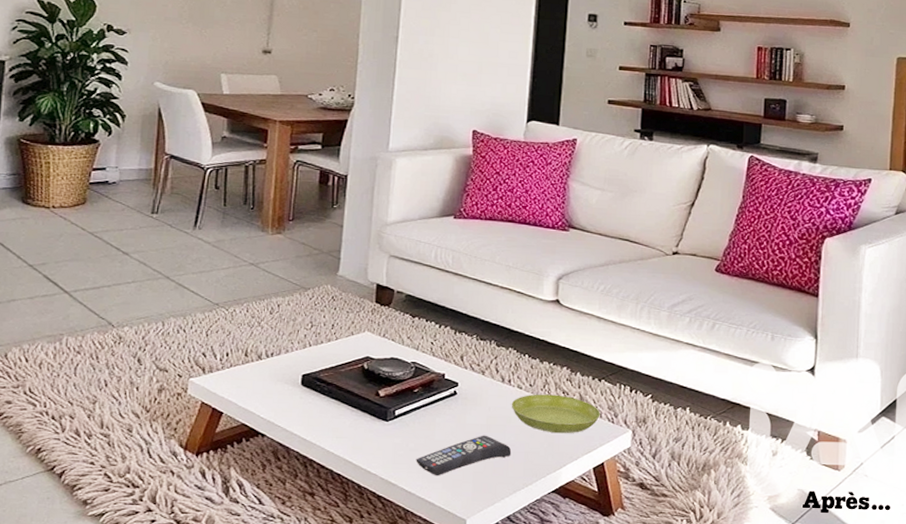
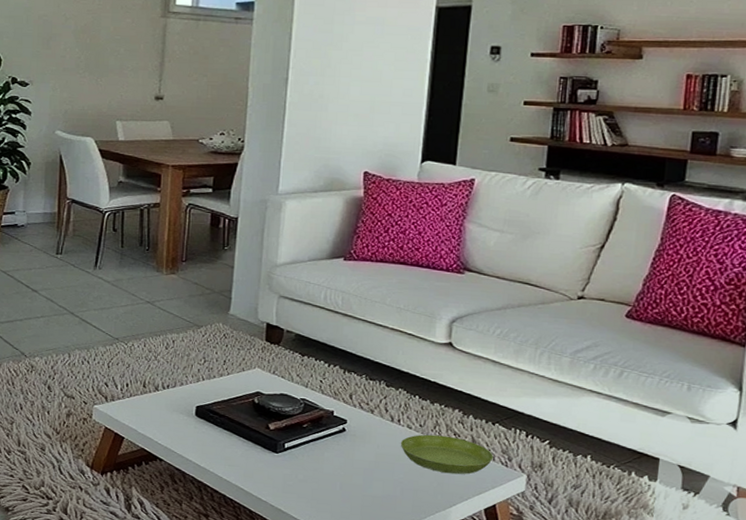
remote control: present [416,435,512,476] -> none [305,471,400,507]

